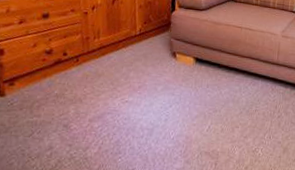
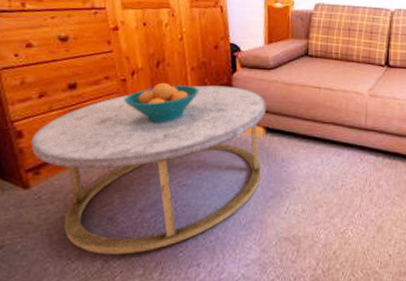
coffee table: none [9,20,197,157] -> present [31,85,266,255]
fruit bowl: none [85,16,144,50] -> present [124,82,199,123]

